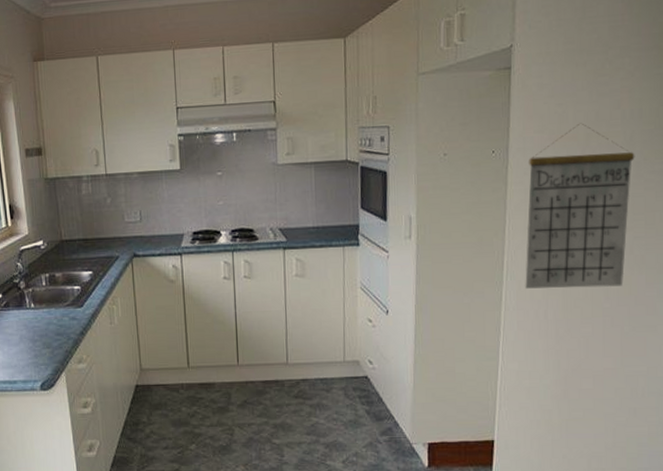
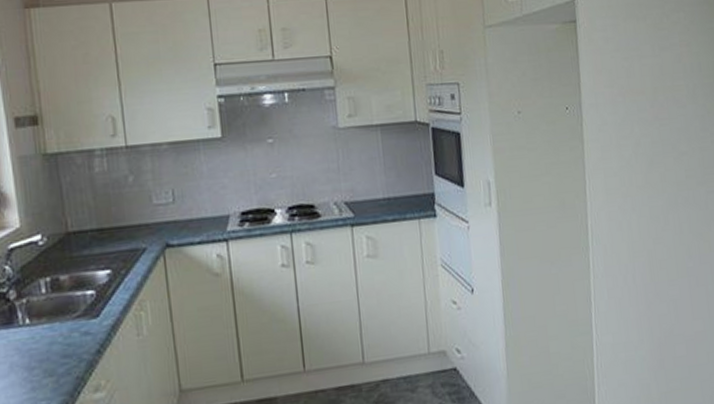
calendar: present [525,123,635,289] -> none [602,77,703,253]

